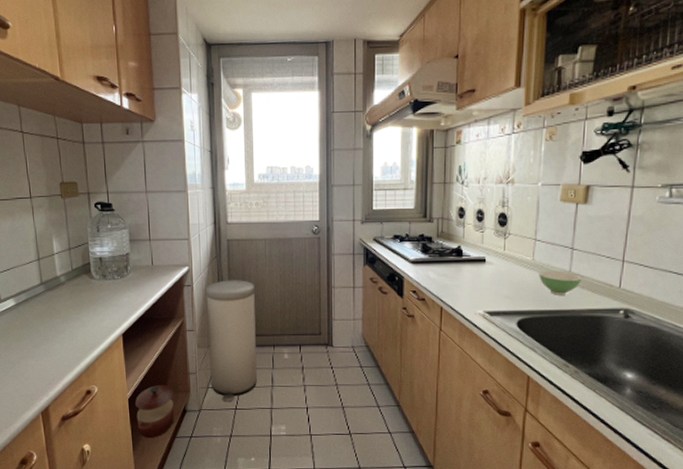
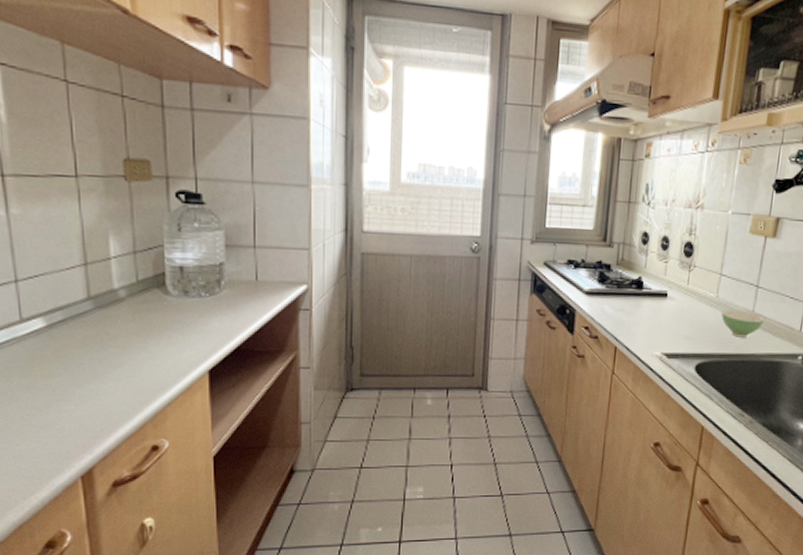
saucepan: present [135,384,175,439] -> none [223,437,278,508]
pedal bin: present [206,280,257,401] -> none [328,304,394,458]

